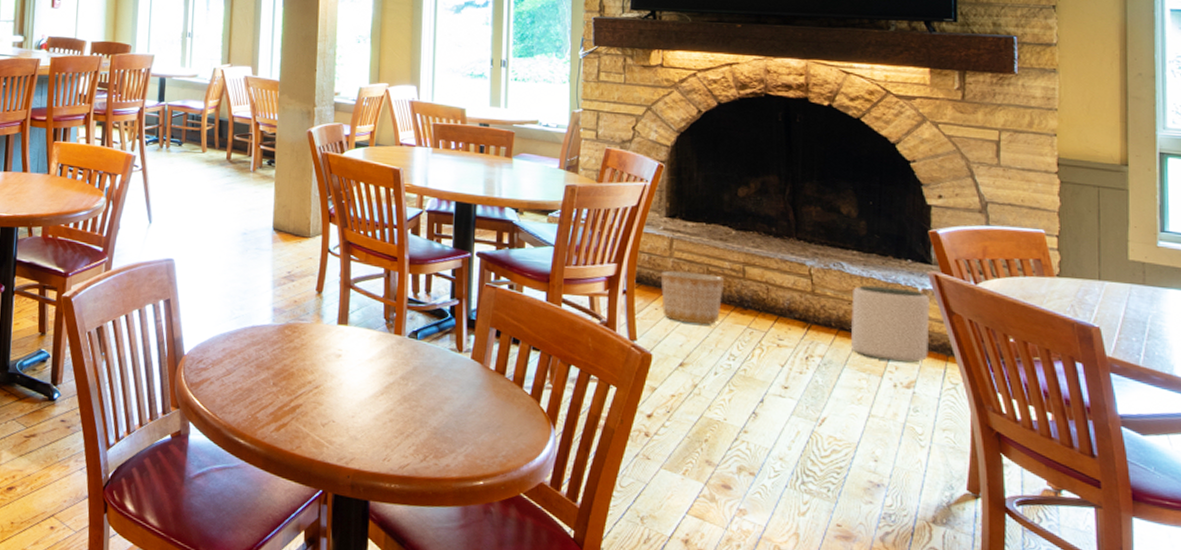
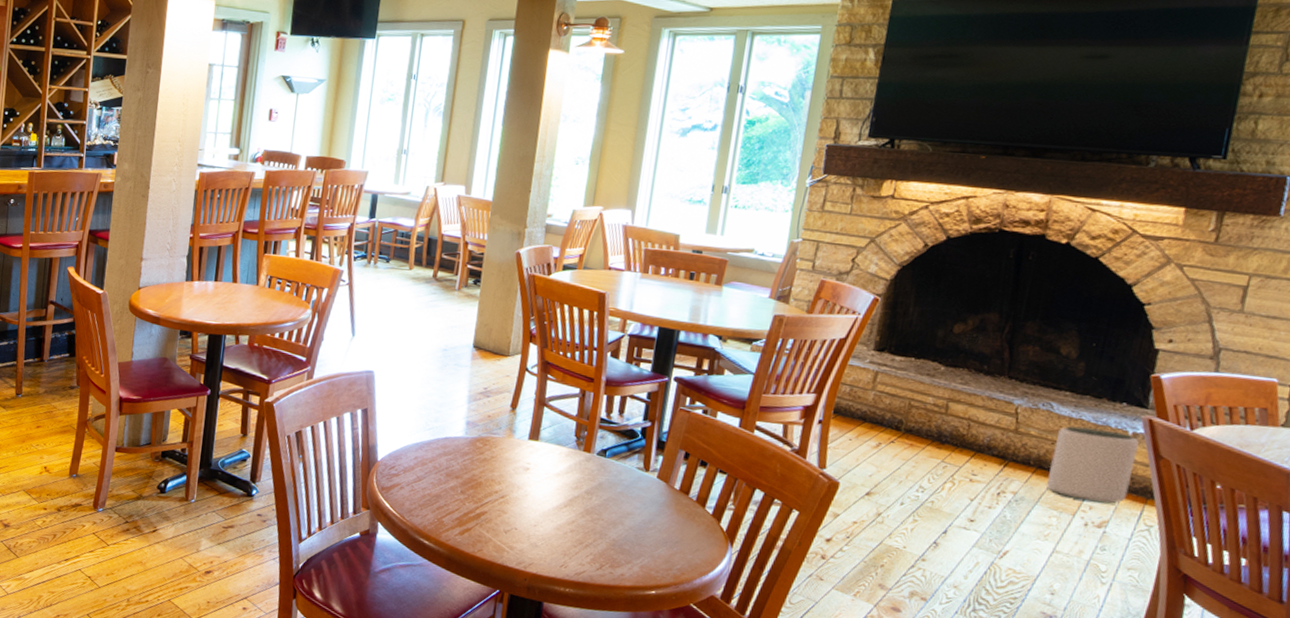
planter: present [661,270,724,325] -> none [856,403,925,457]

